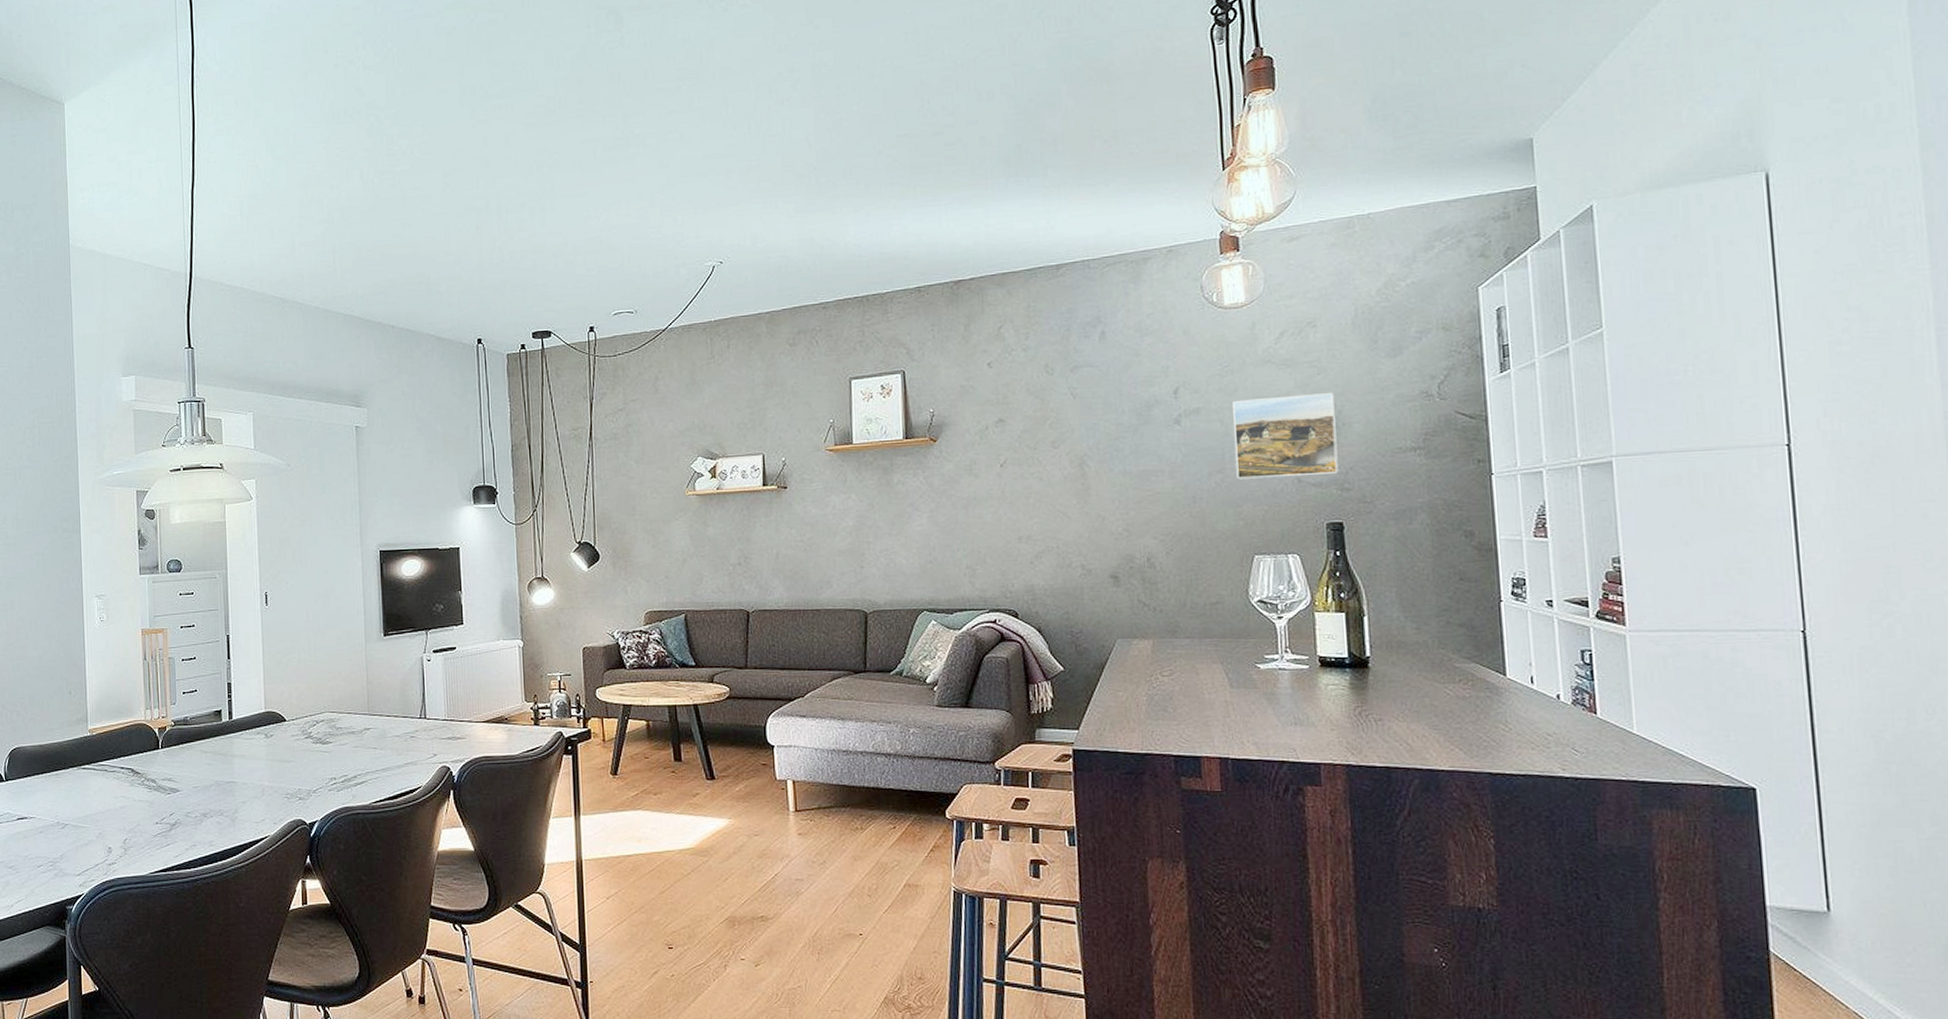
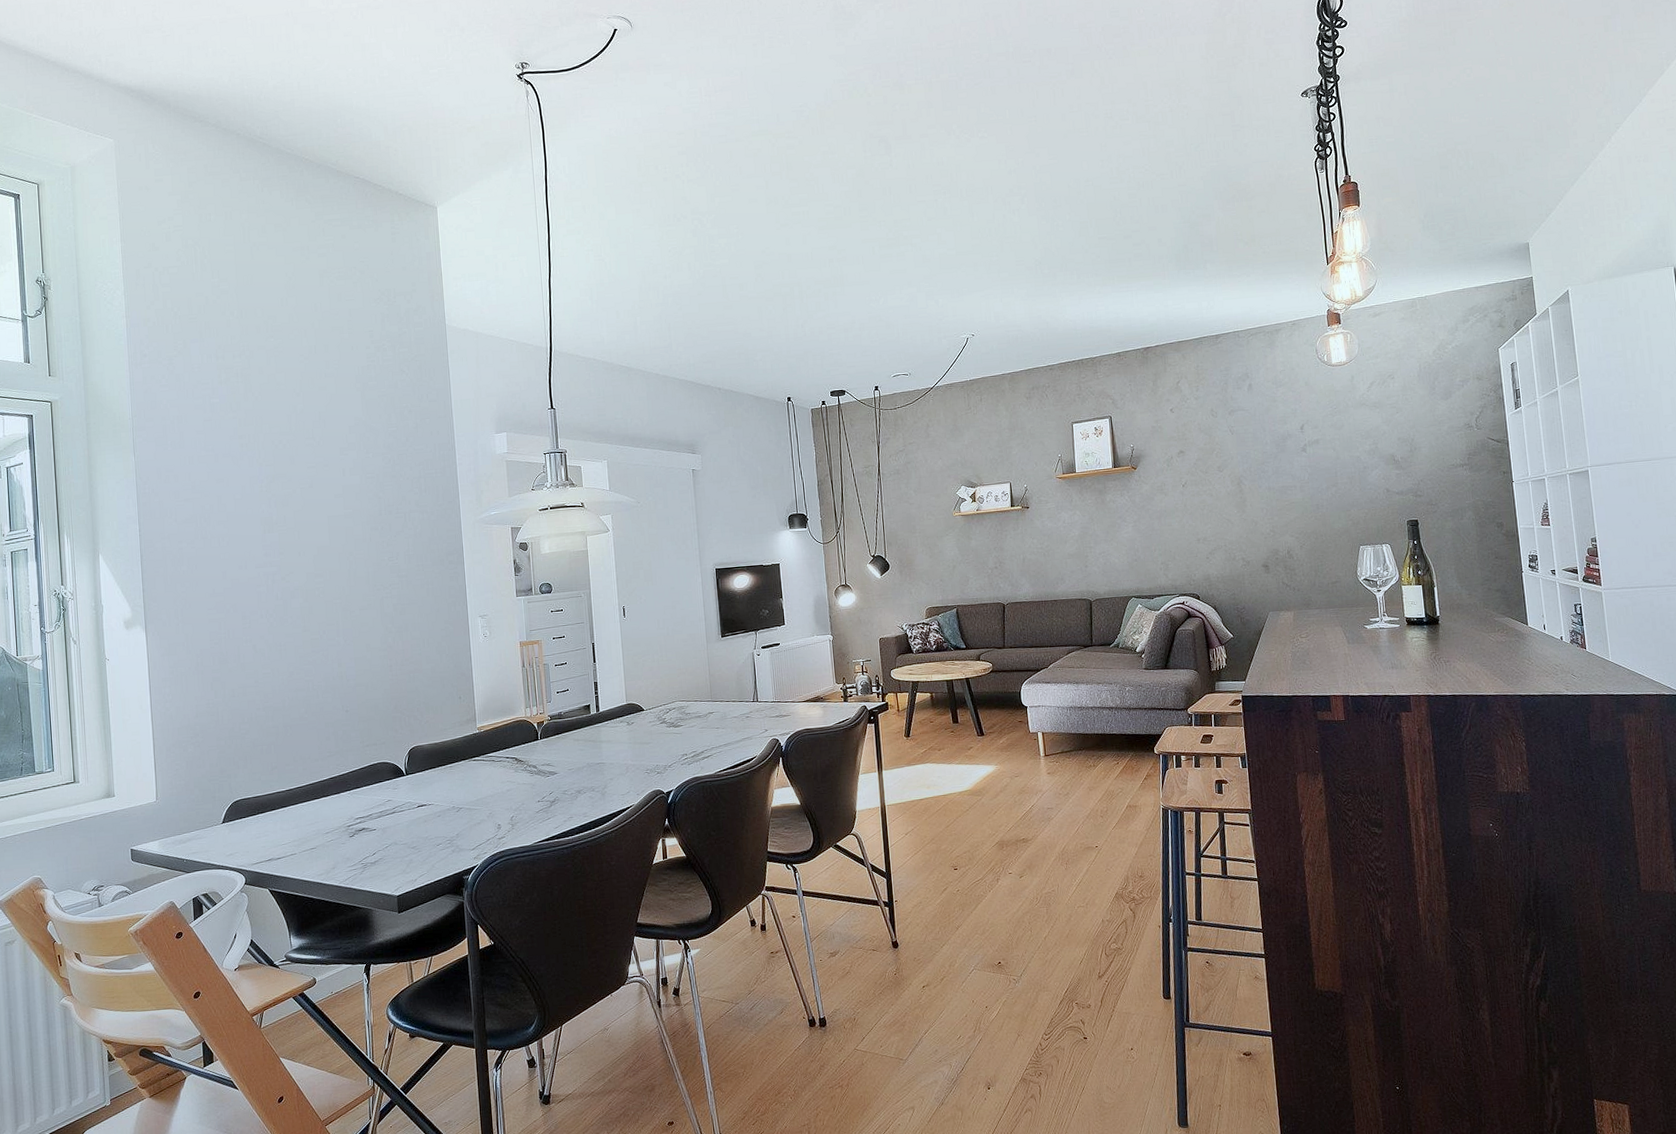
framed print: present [1233,393,1339,480] -> none [1341,426,1413,491]

